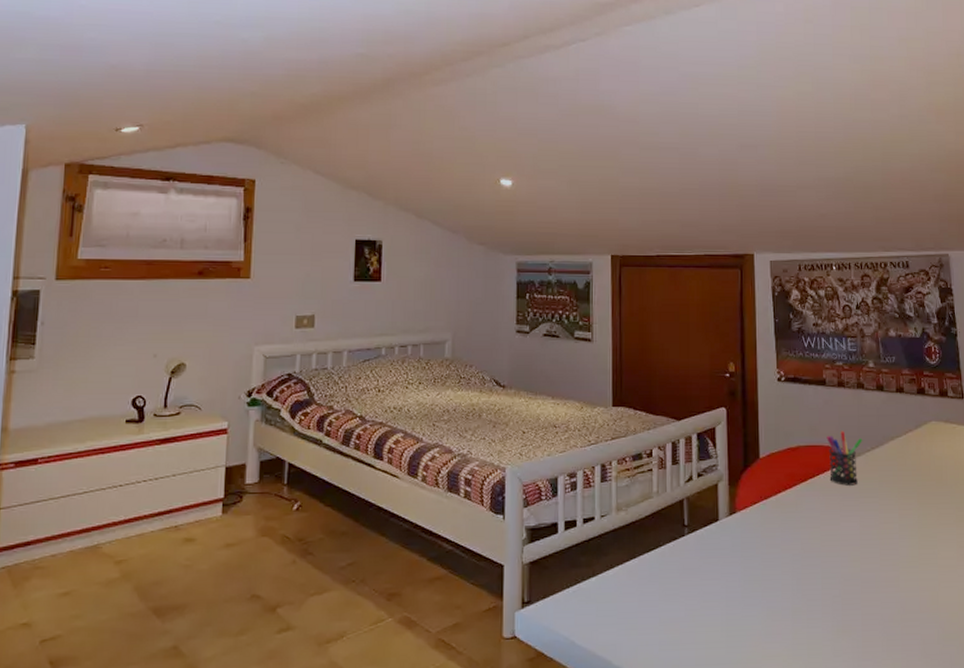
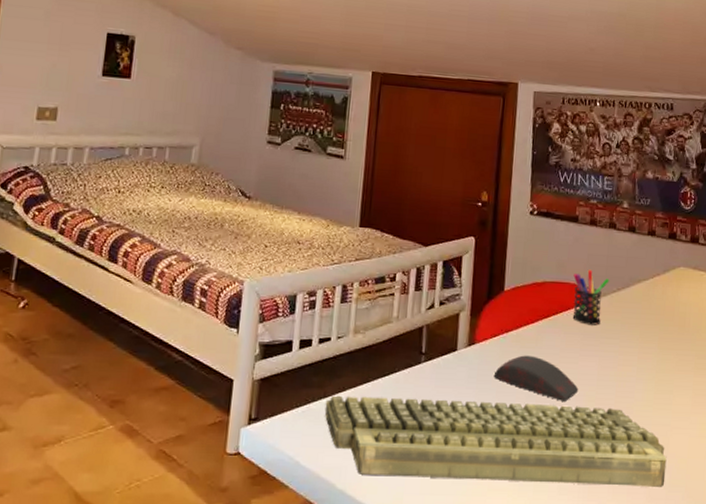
computer keyboard: none [595,567,939,650] -> present [324,395,667,487]
computer mouse: none [757,520,843,563] -> present [493,355,579,401]

